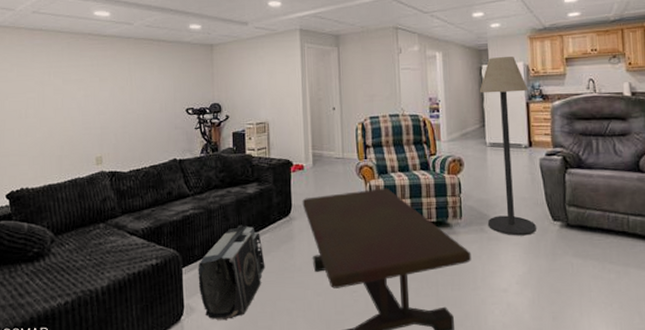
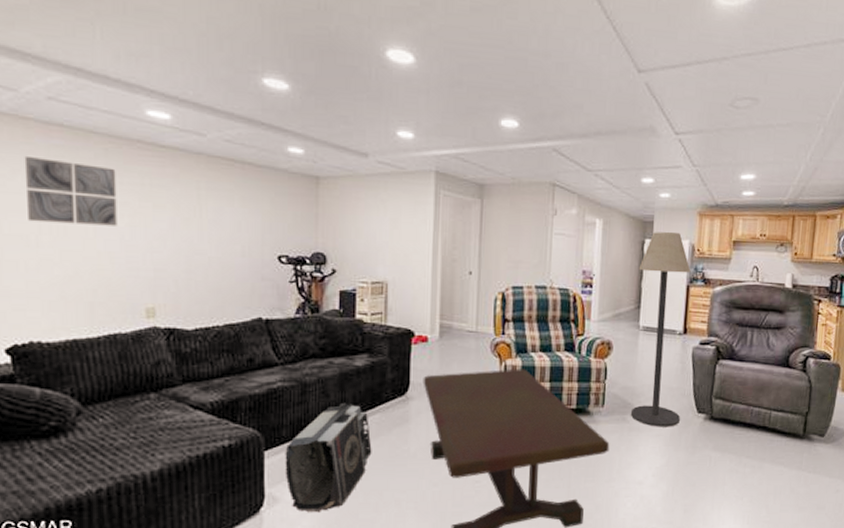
wall art: none [18,54,76,100] -> present [24,155,117,226]

